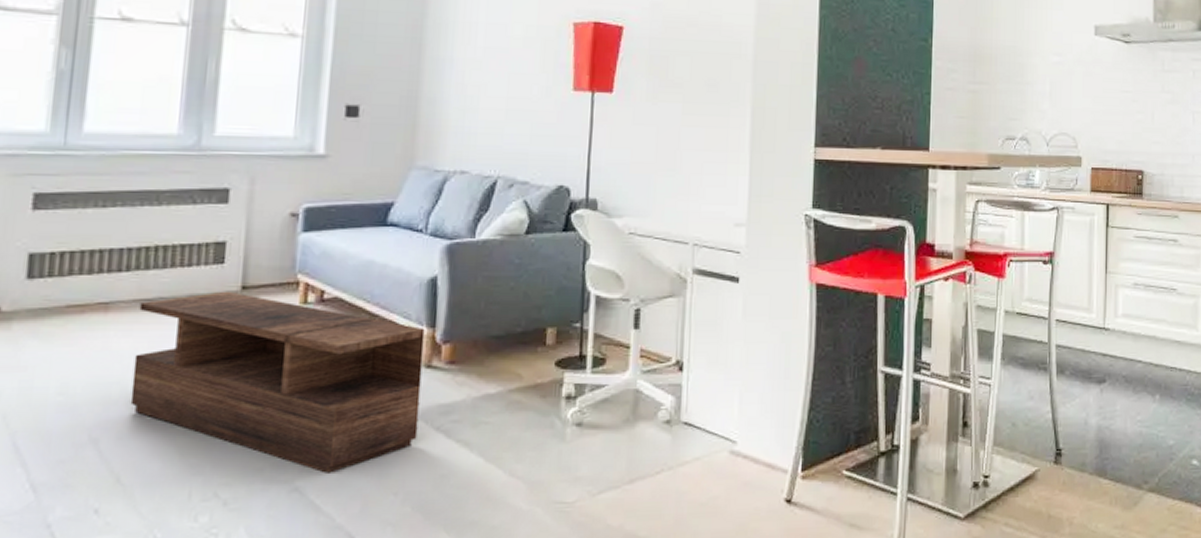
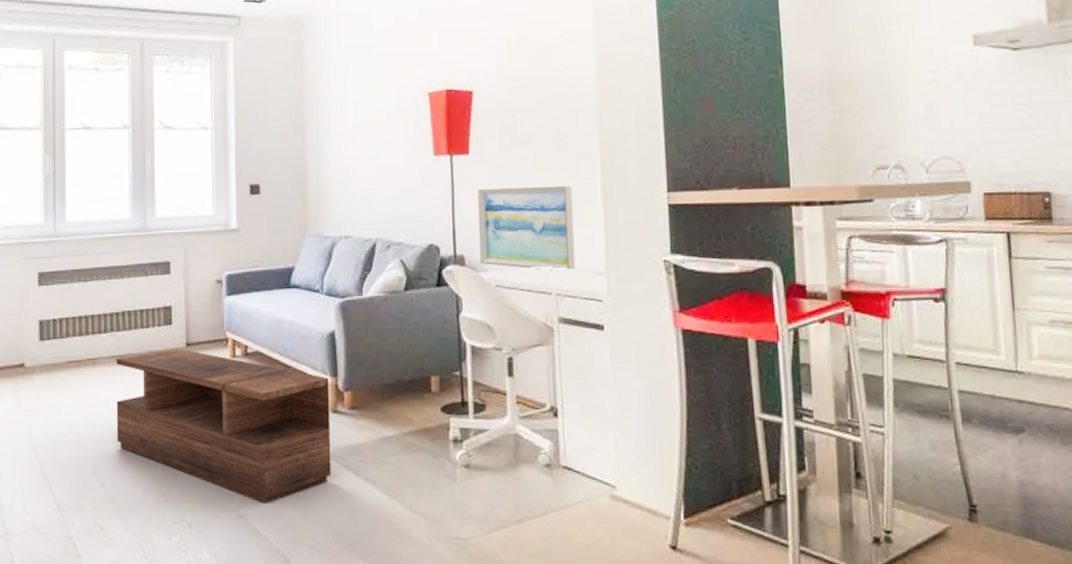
wall art: none [613,129,720,222] -> present [477,186,576,272]

